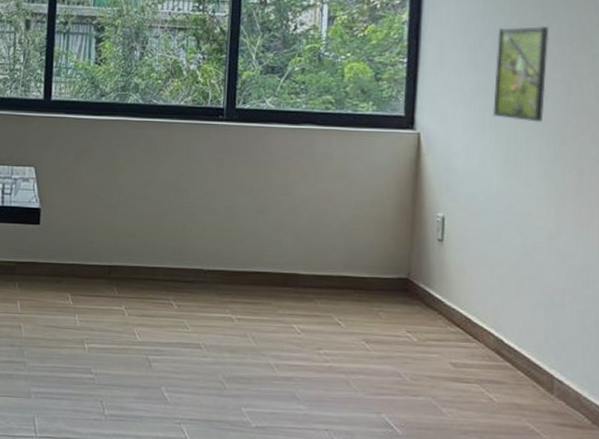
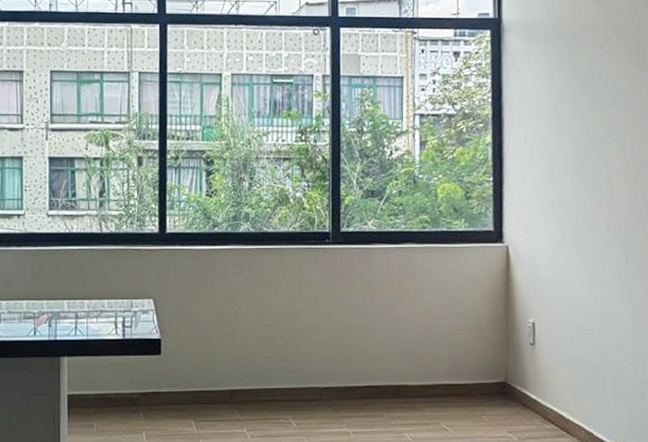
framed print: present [492,25,549,122] -> none [570,142,615,230]

